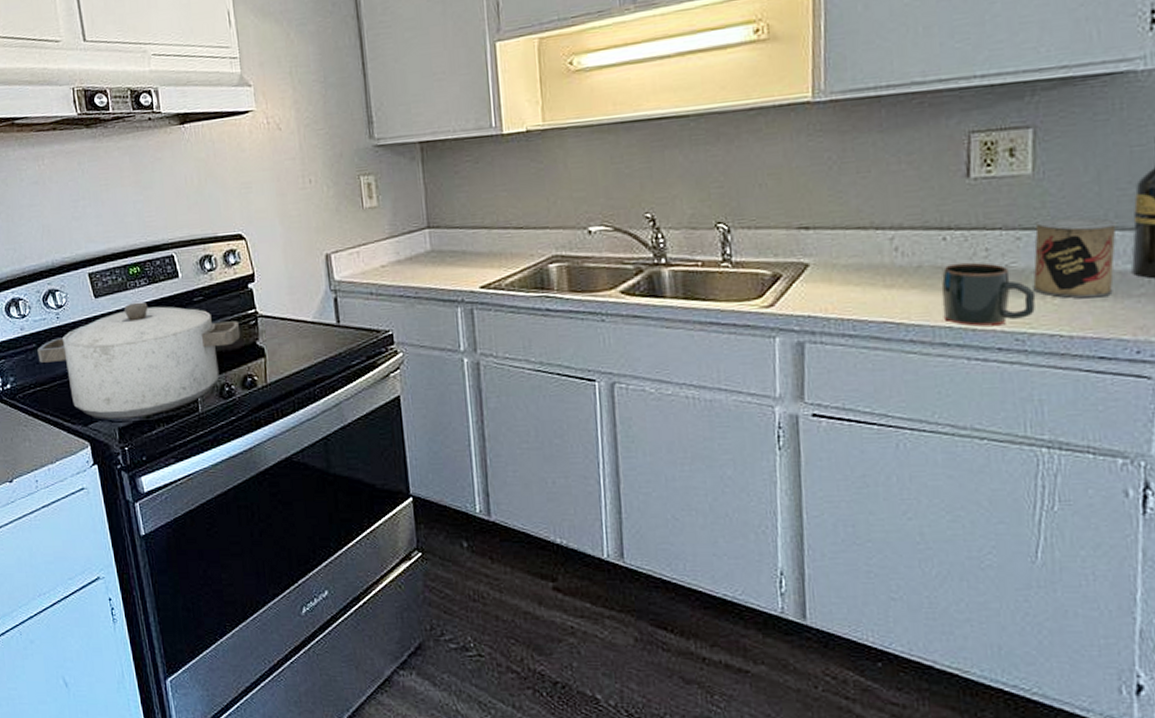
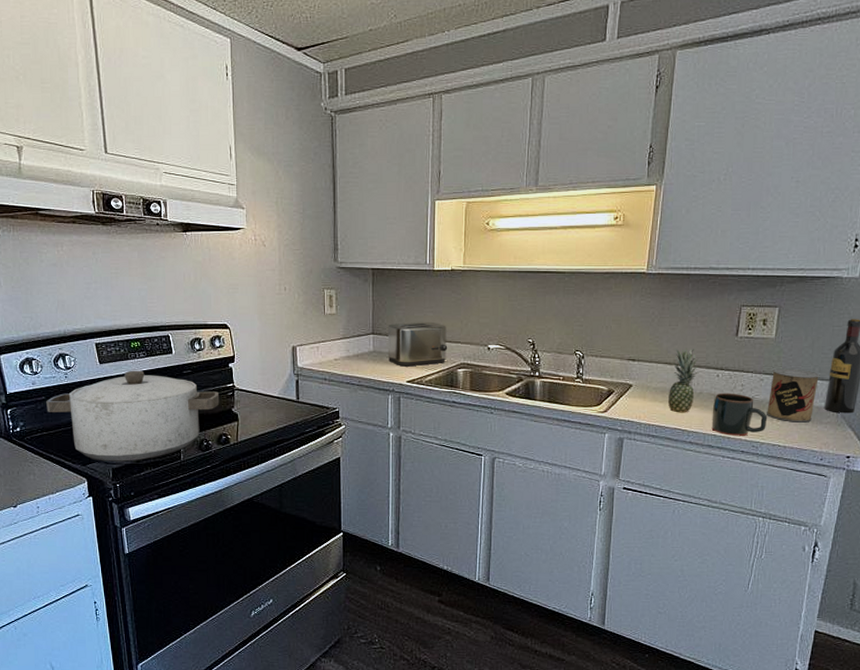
toaster: none [447,204,532,268] -> present [387,322,448,367]
fruit: none [867,201,913,299] -> present [668,348,699,413]

